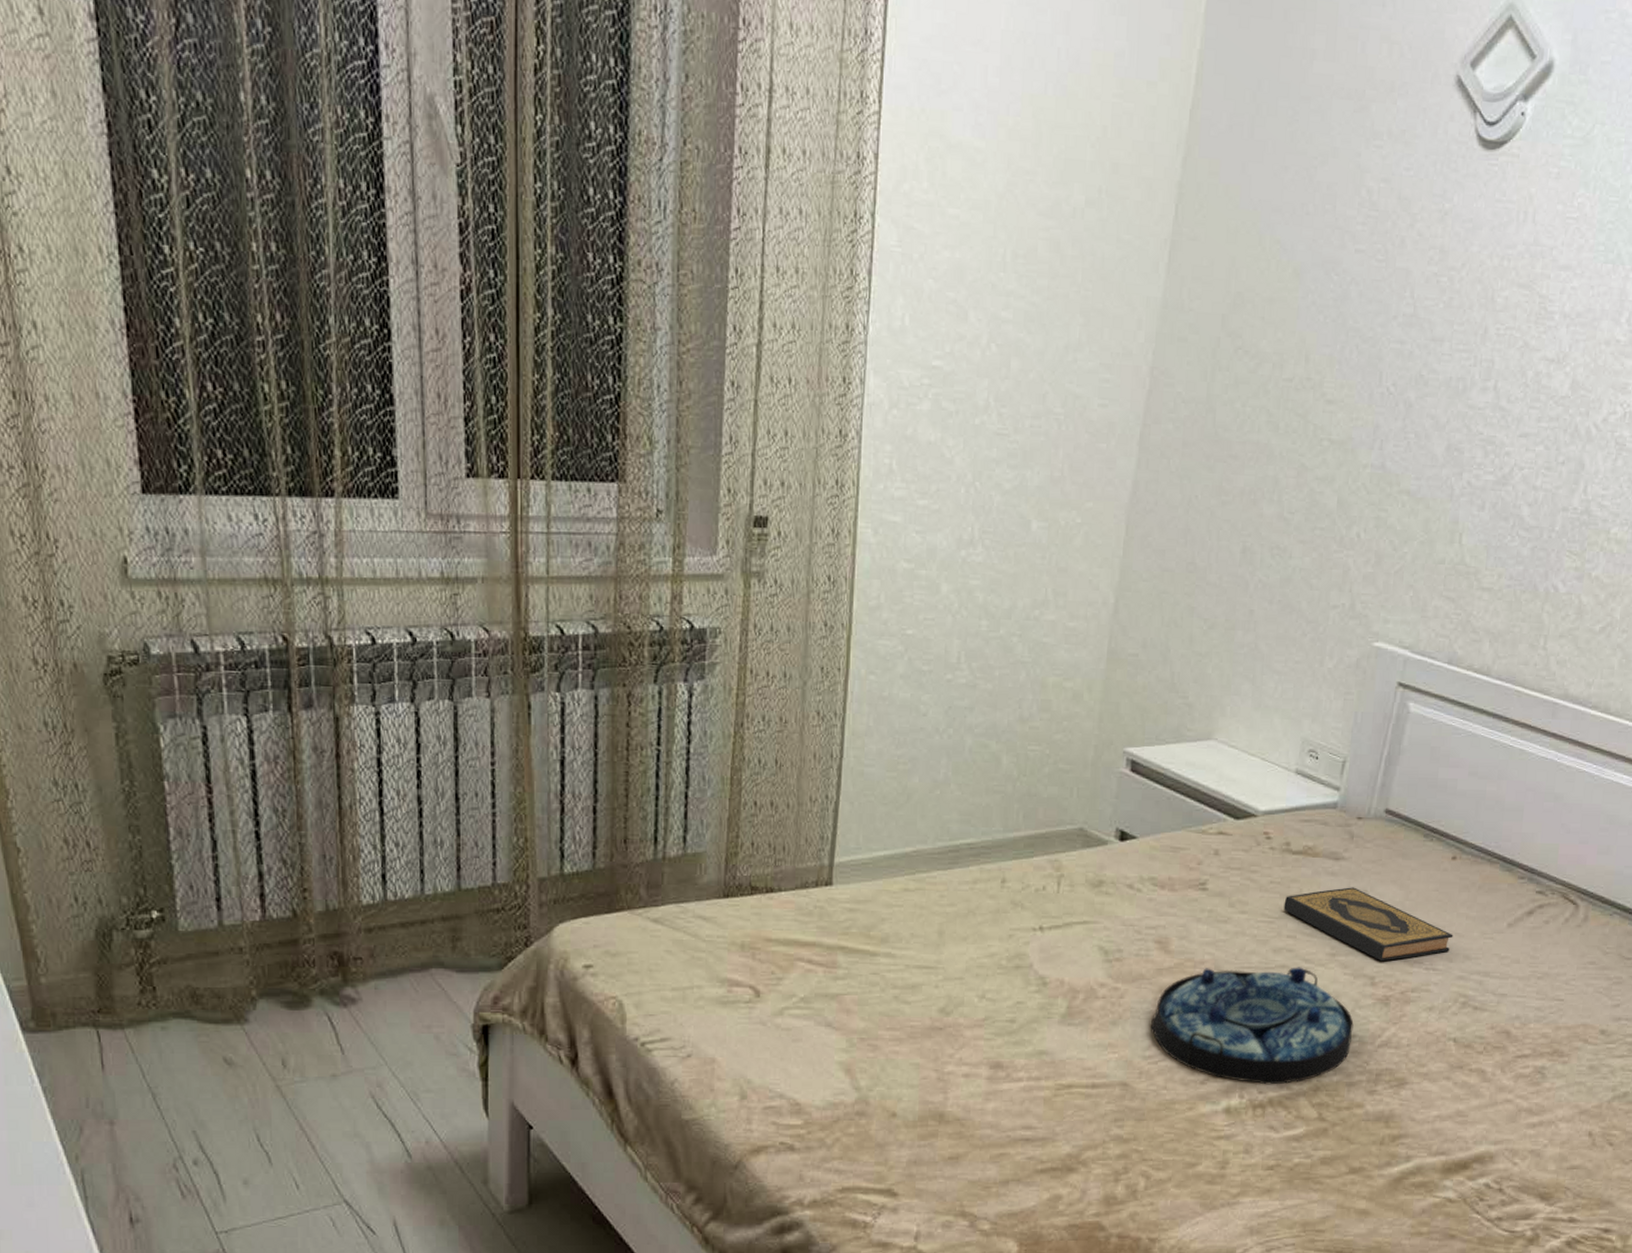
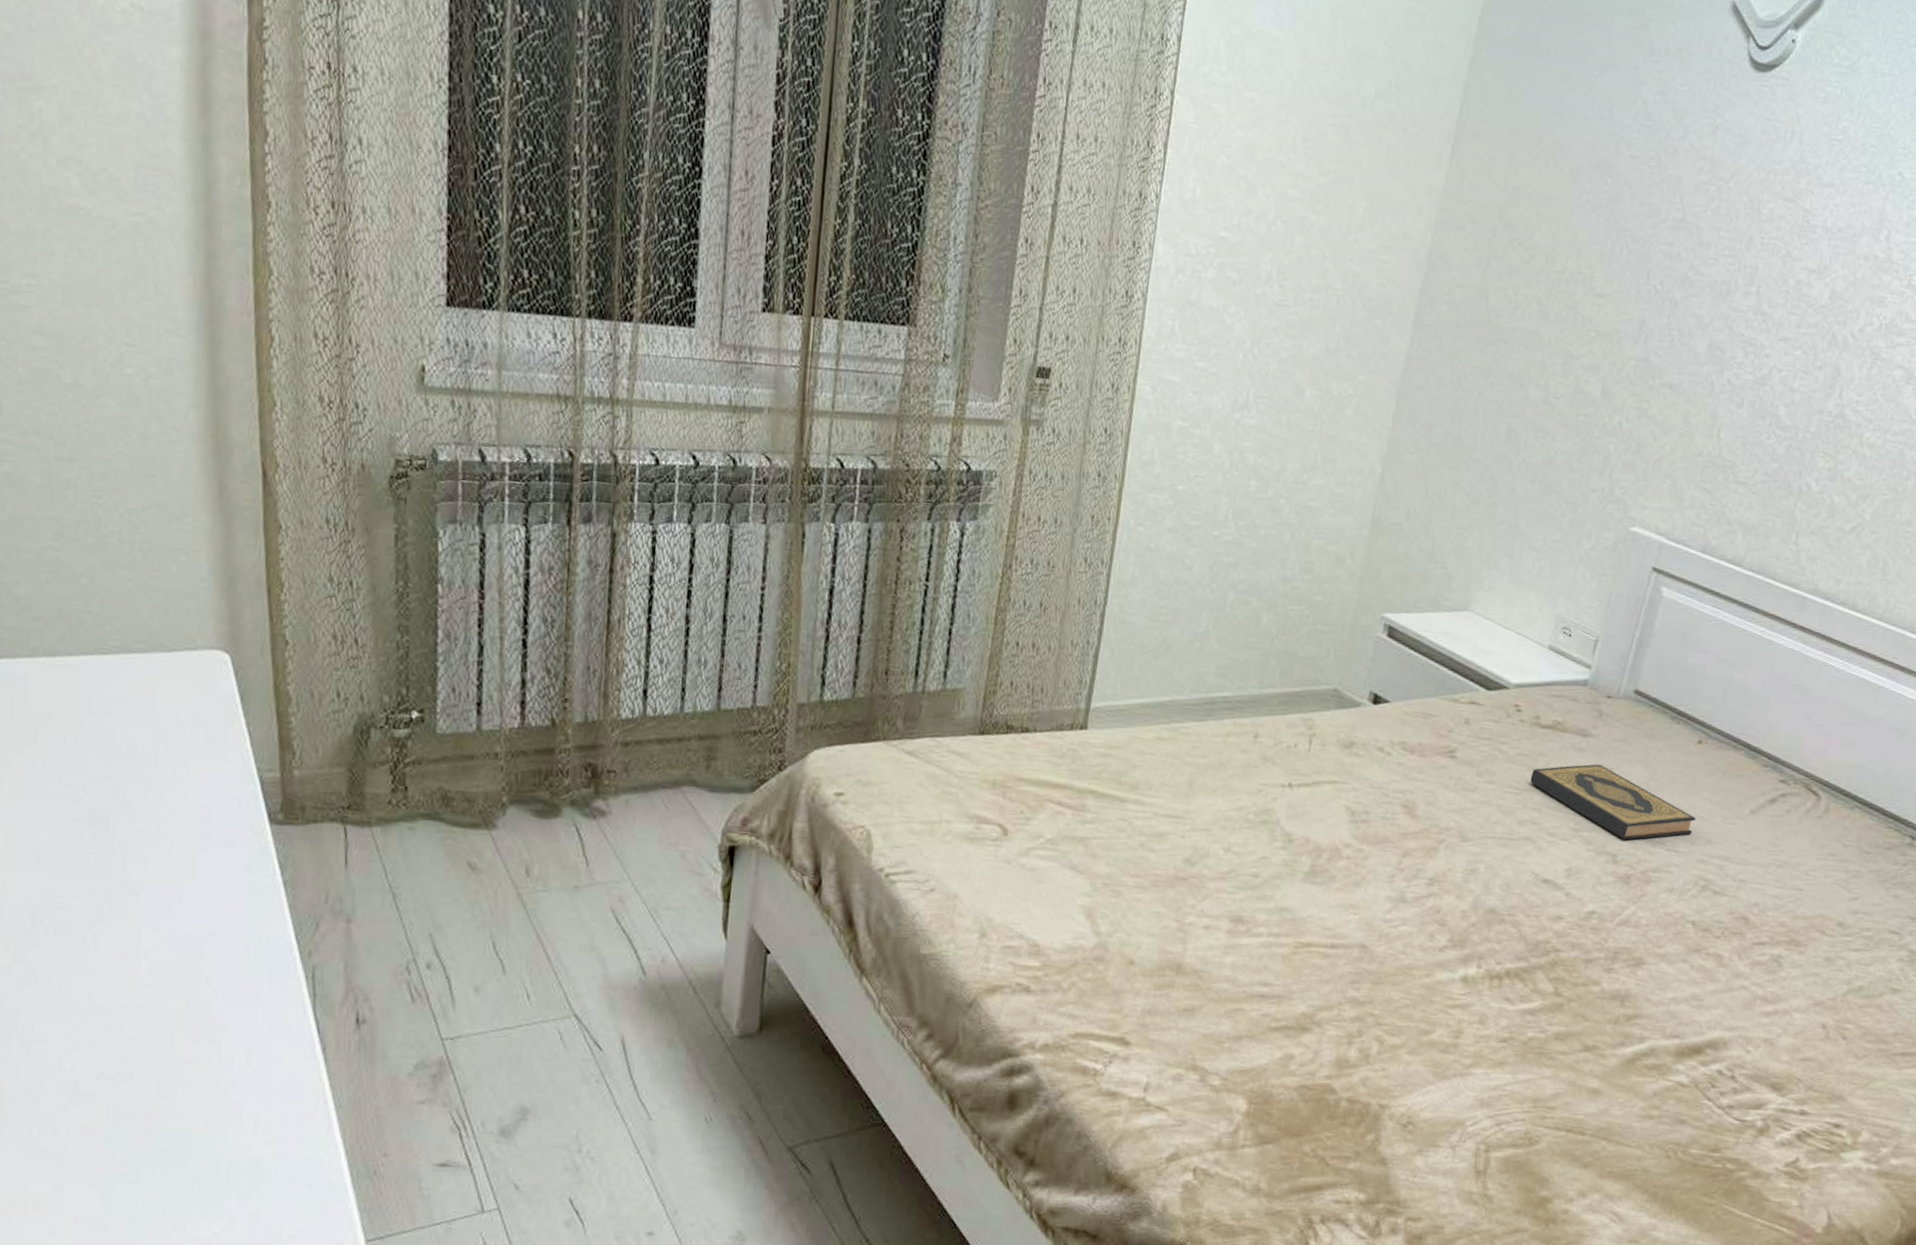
serving tray: present [1150,967,1354,1085] -> none [1392,835,1594,957]

